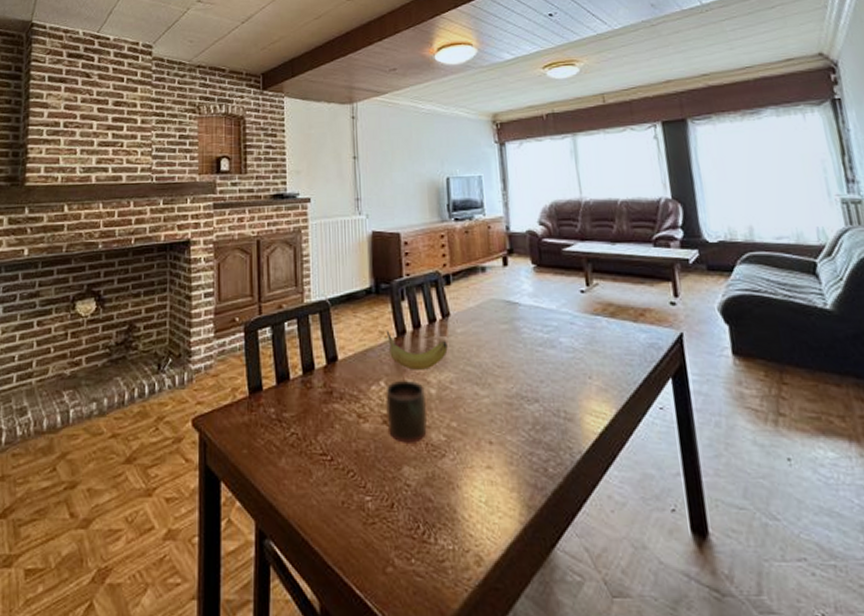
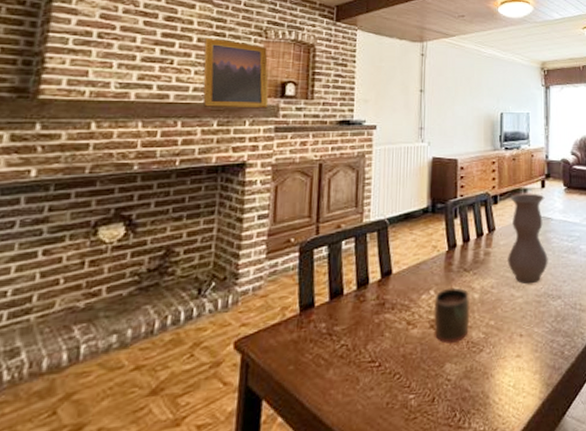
picture frame: none [147,118,206,187] -> present [203,37,269,109]
fruit: present [386,330,448,370] -> none [438,244,491,279]
vase: none [465,272,519,382] -> present [506,193,548,284]

